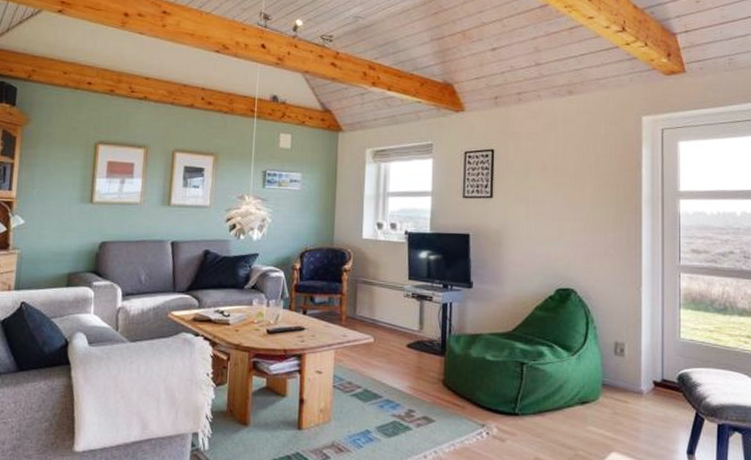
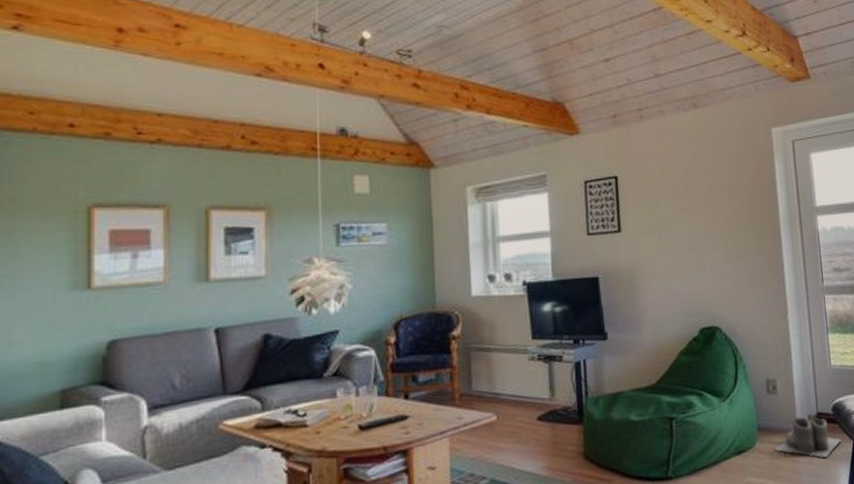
boots: none [617,379,685,422] -> present [775,414,842,458]

